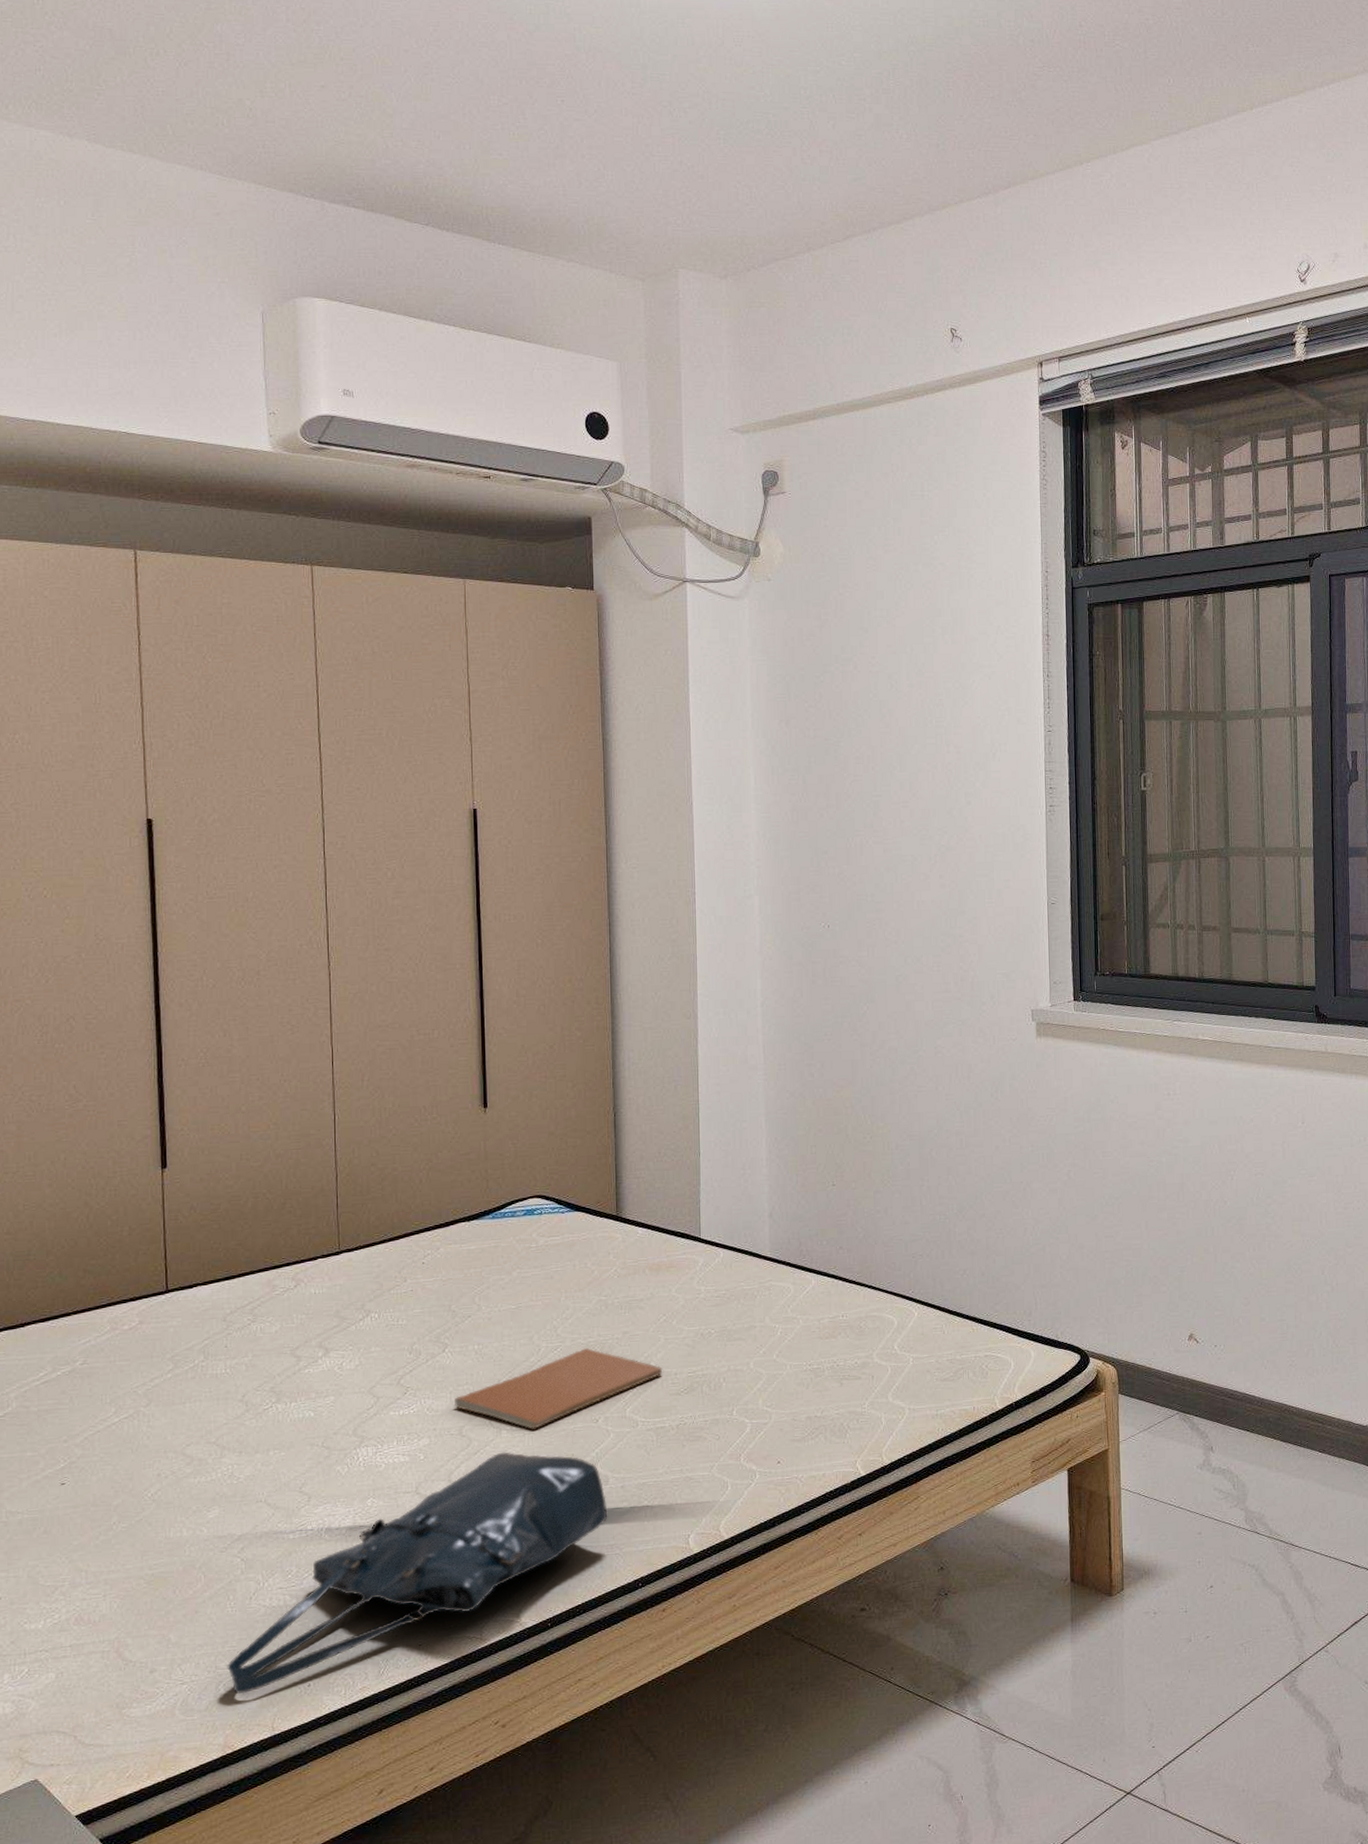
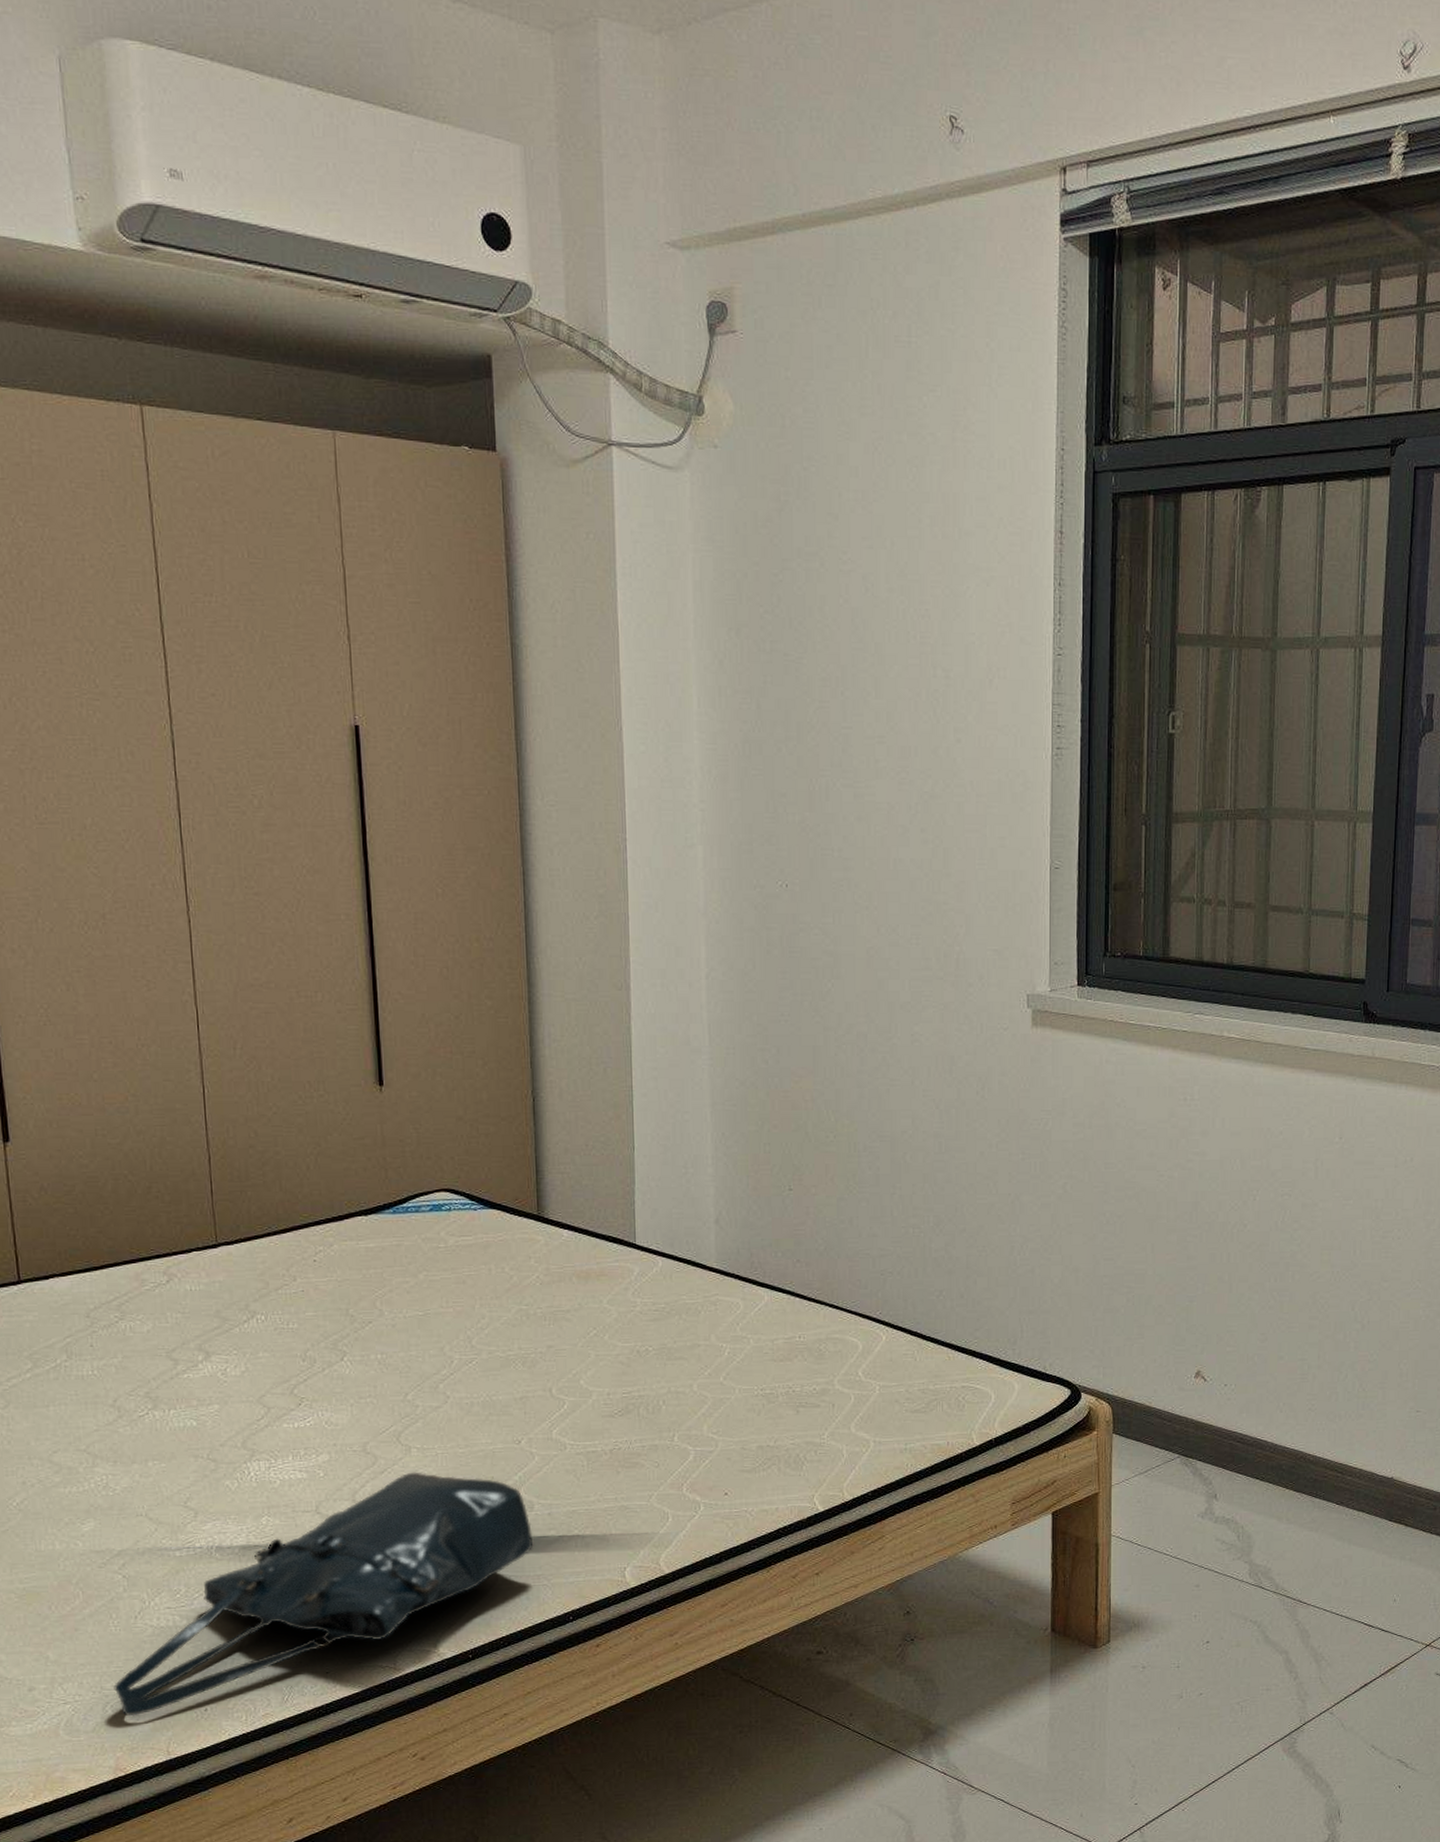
book: present [455,1348,663,1430] -> none [356,1362,594,1449]

